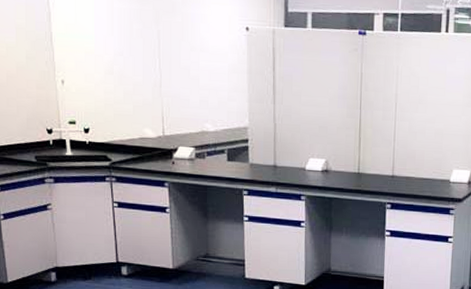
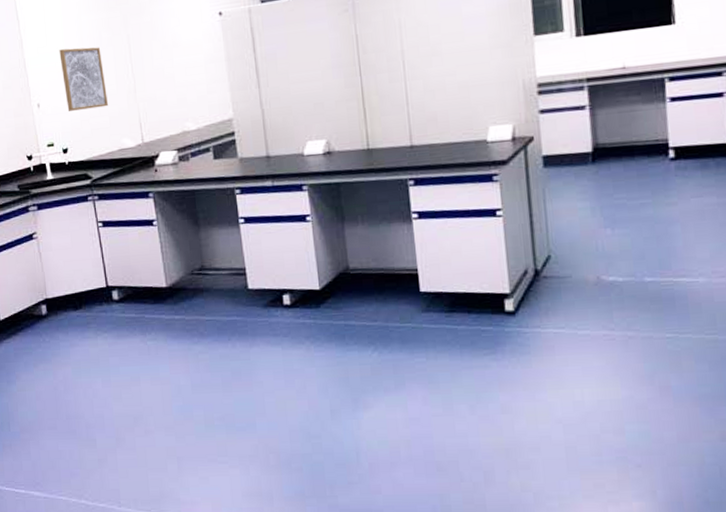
wall art: none [88,31,133,96] -> present [59,47,108,111]

